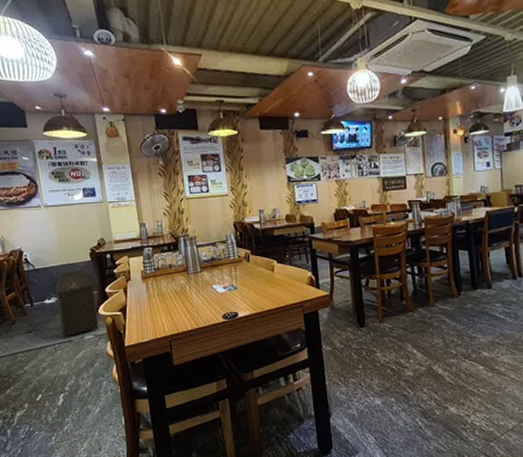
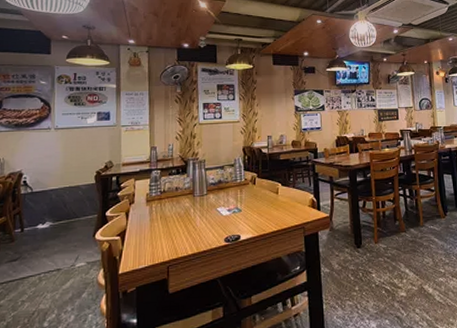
trash can: present [55,268,99,339] -> none [50,191,94,268]

